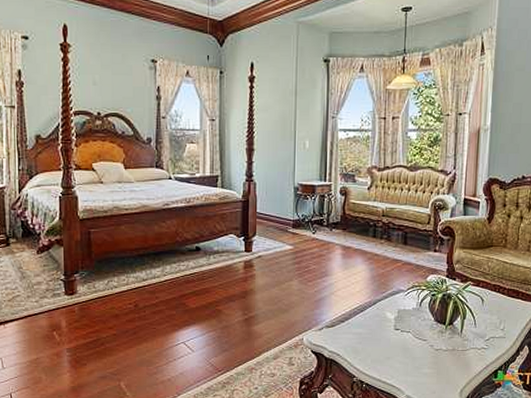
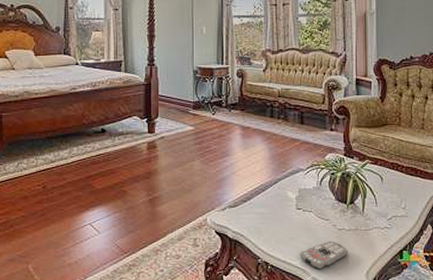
remote control: none [395,360,444,388] -> present [300,241,349,270]

